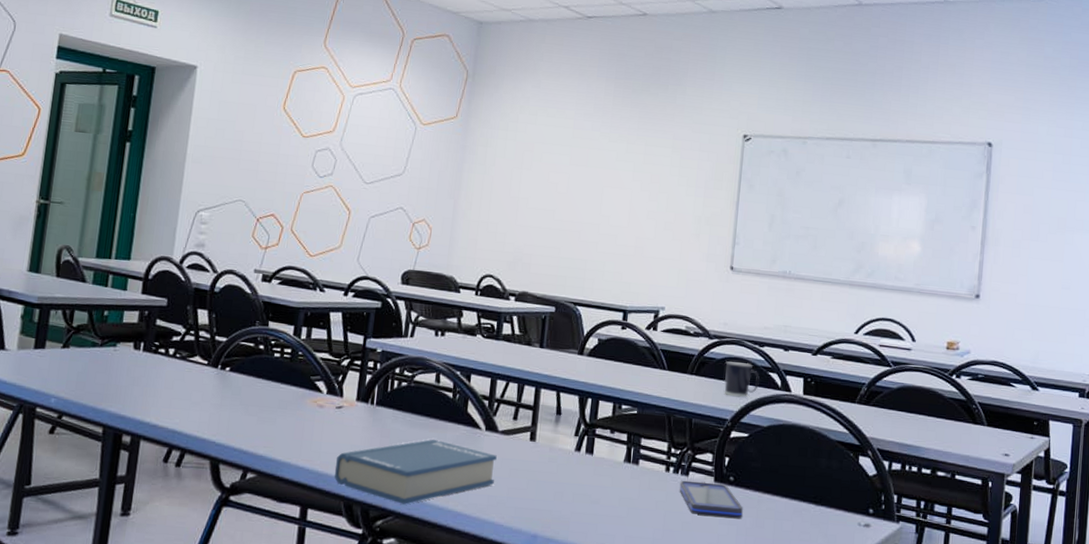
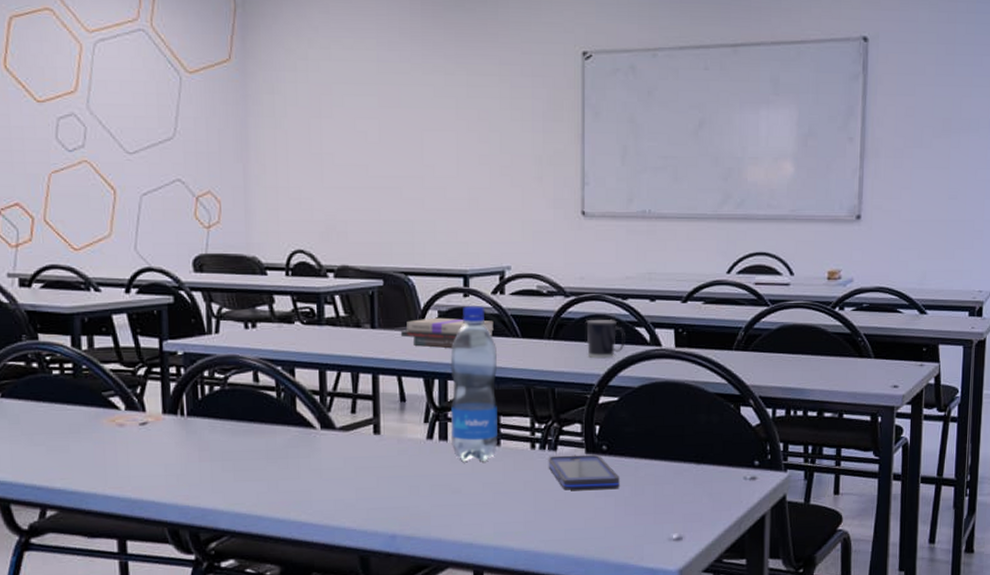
hardback book: present [334,439,497,505] -> none [150,445,339,522]
books: none [563,344,645,372] -> present [400,317,494,348]
bottle: none [596,337,645,478] -> present [450,306,498,462]

